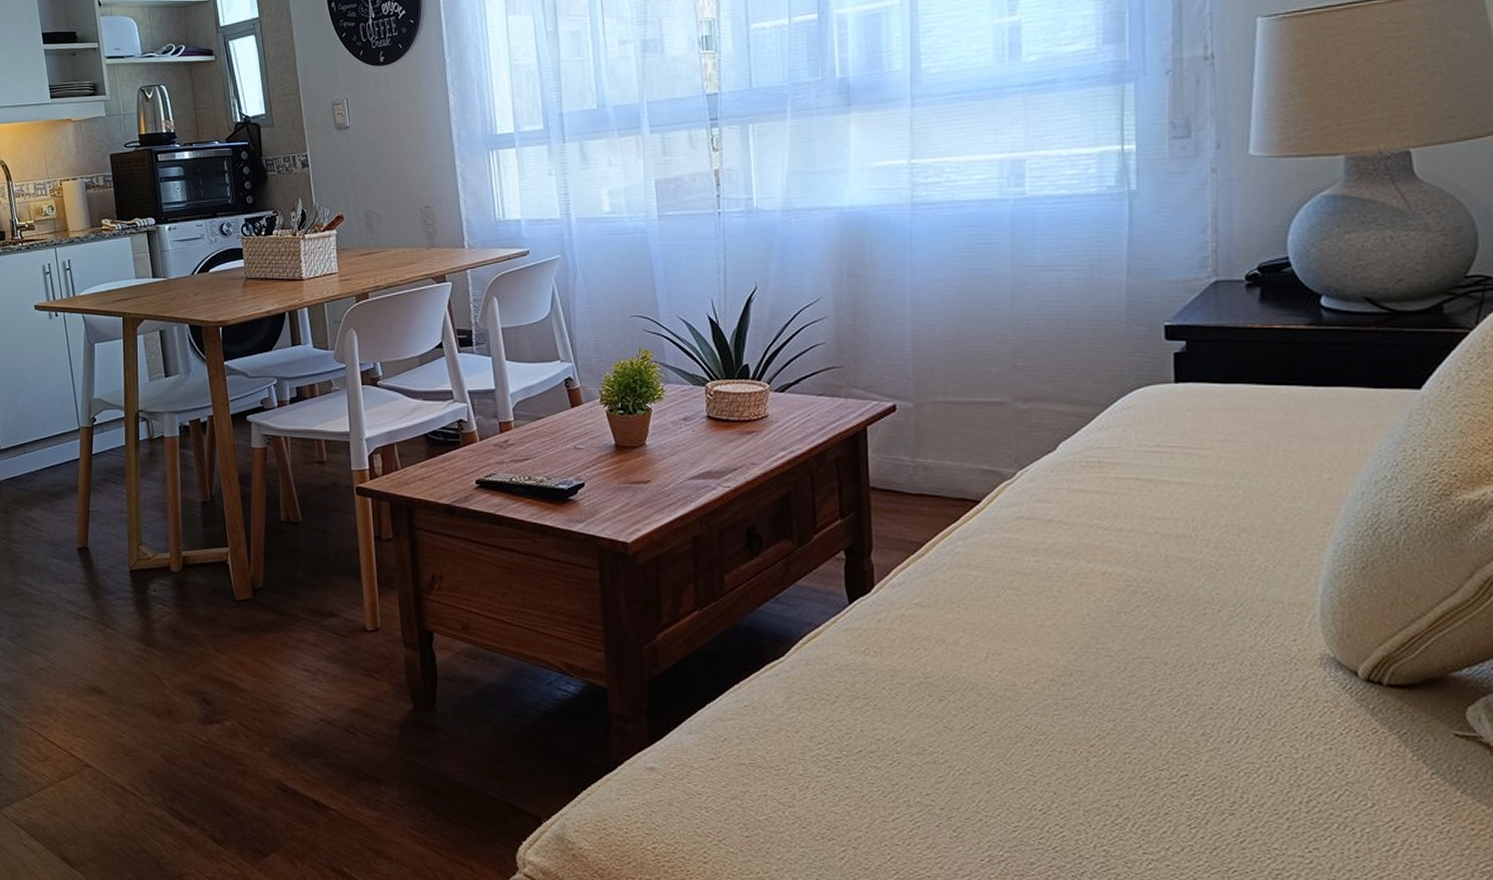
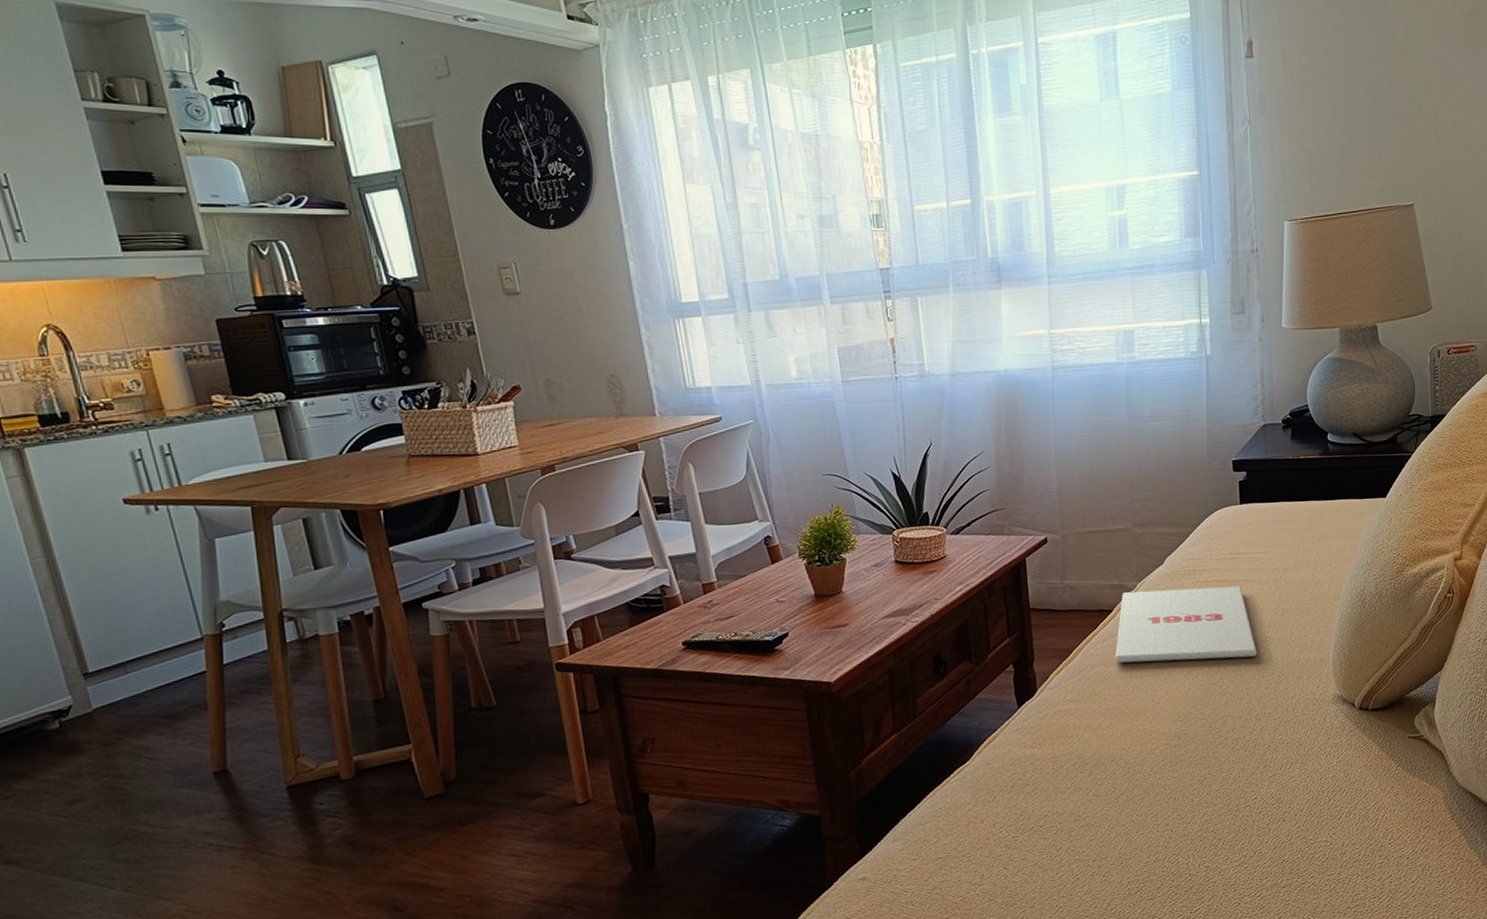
magazine: none [981,481,1196,585] -> present [1115,586,1257,664]

